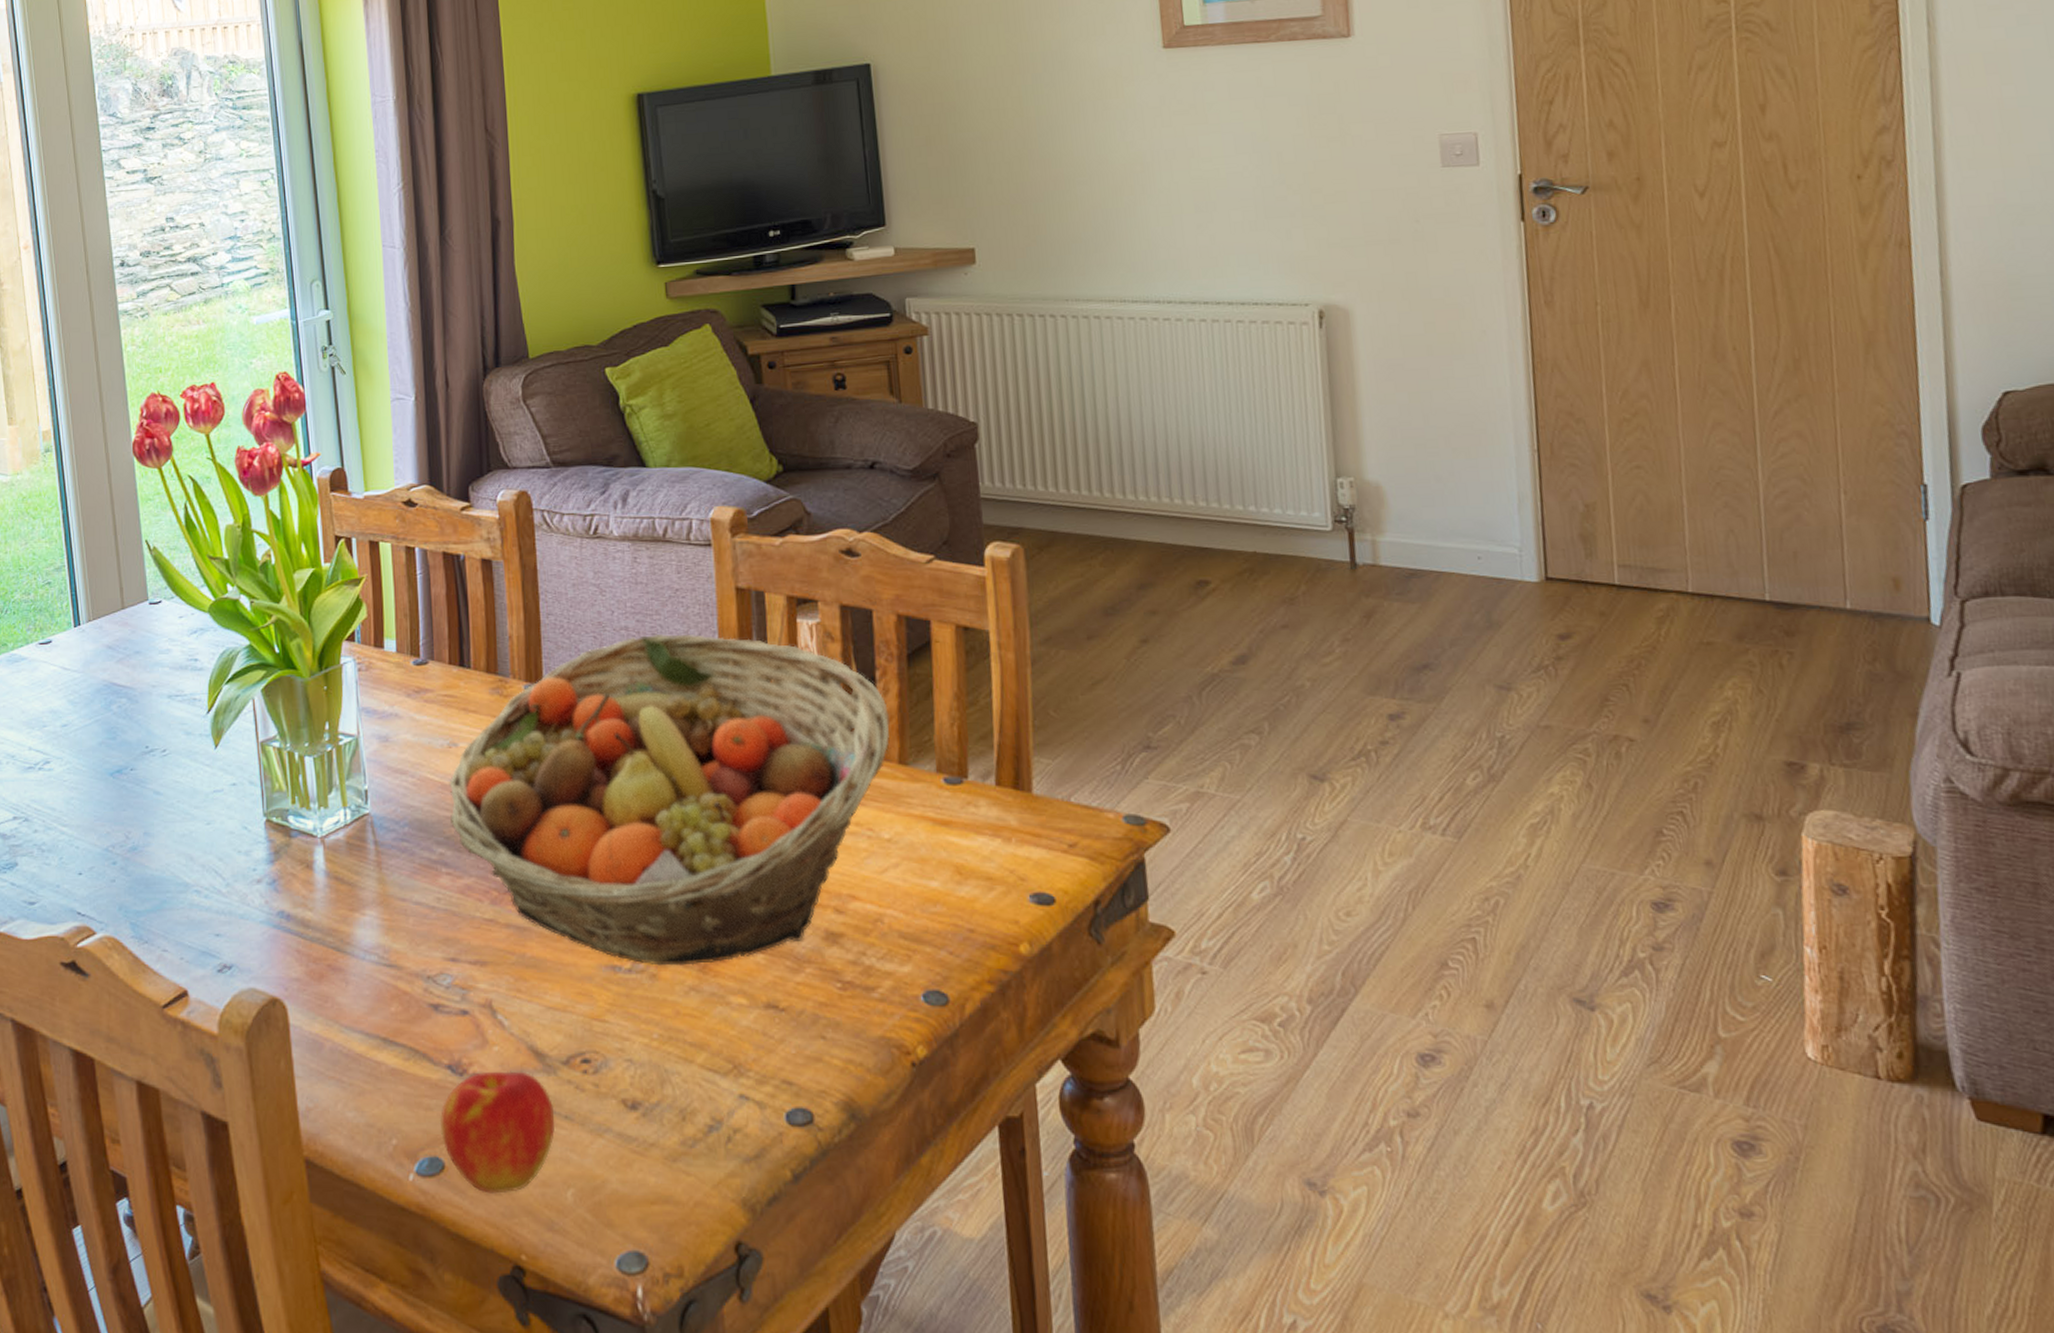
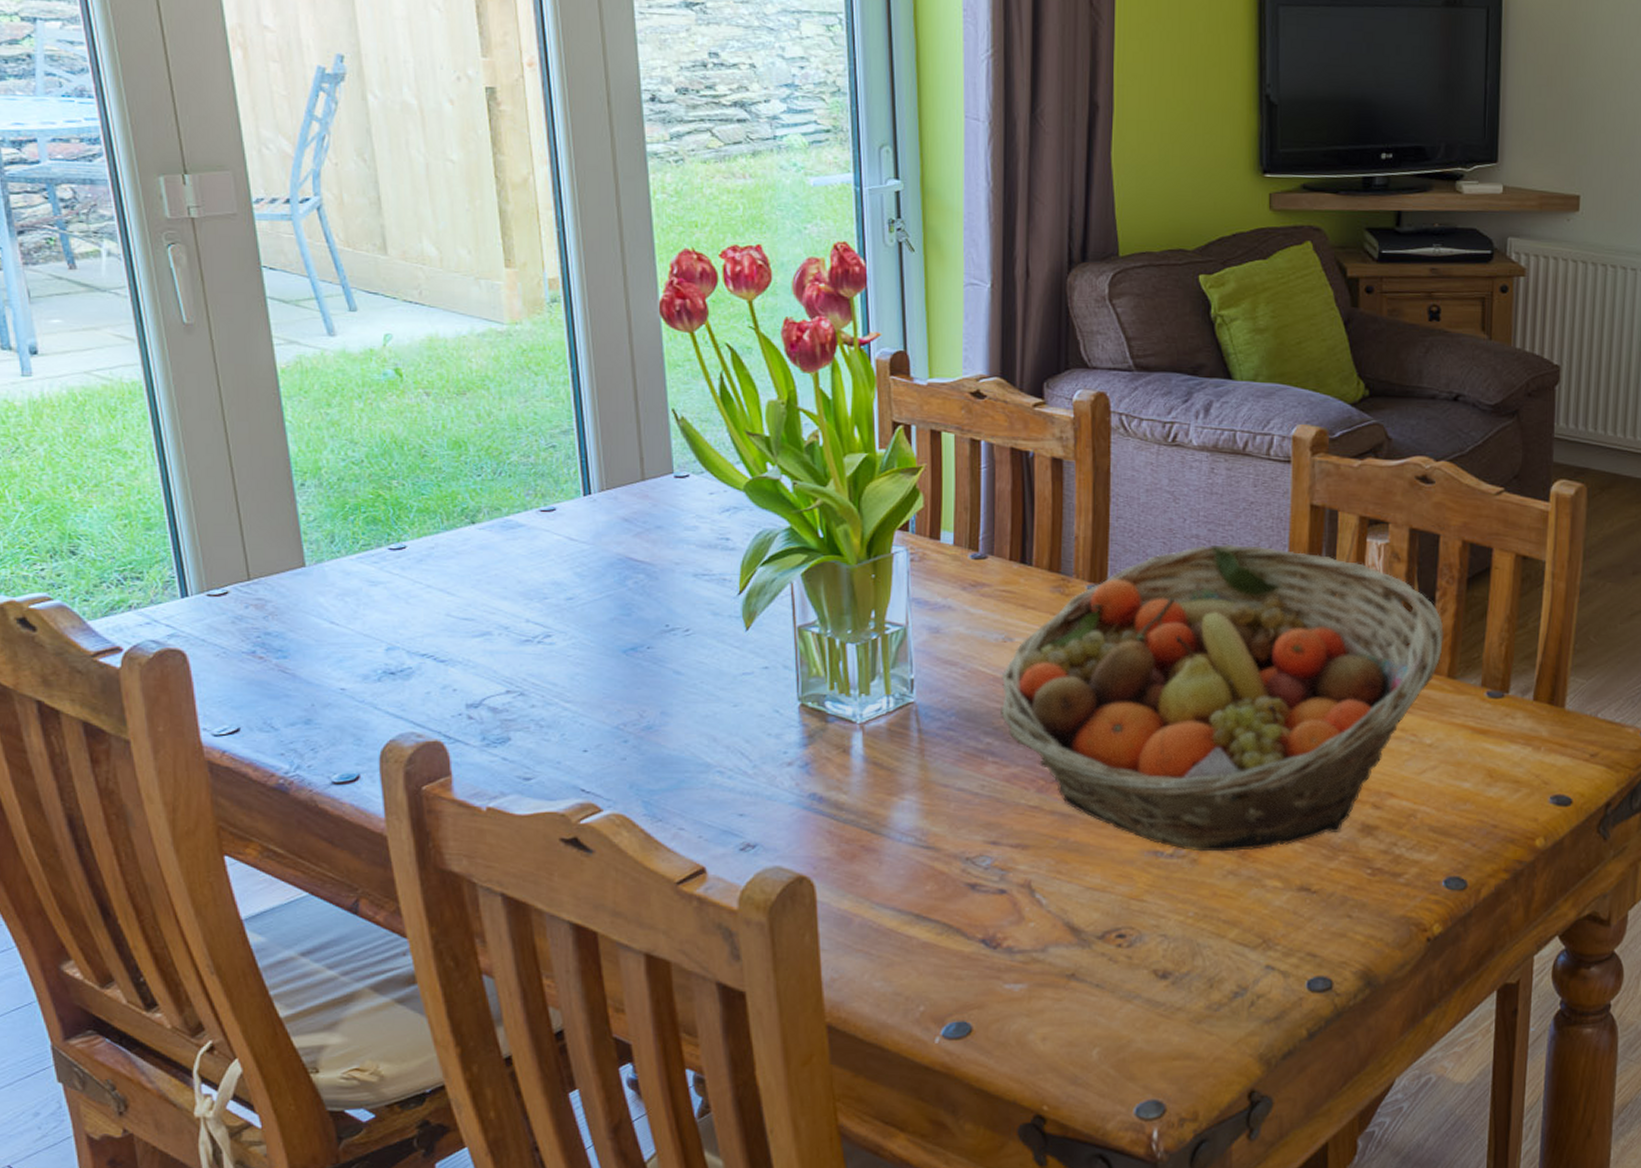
apple: present [439,1071,555,1194] -> none [969,945,1086,1053]

